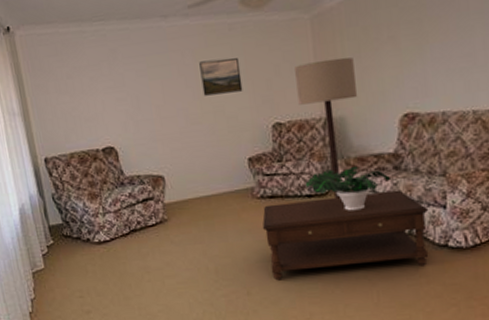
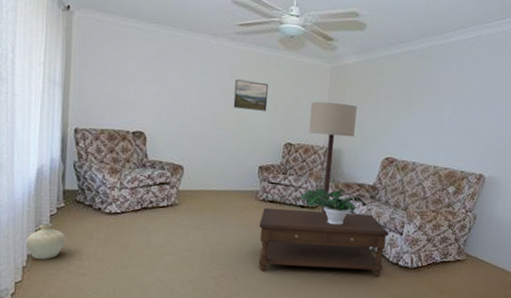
ceramic jug: none [25,264,64,302] -> present [24,223,66,259]

